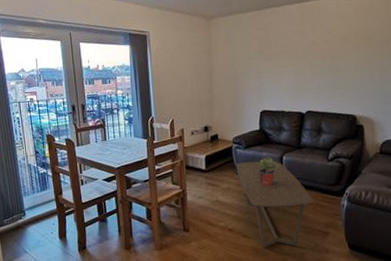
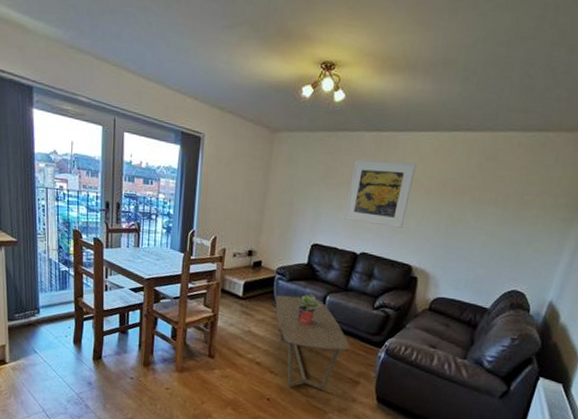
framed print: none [285,23,342,85] -> present [344,160,417,228]

